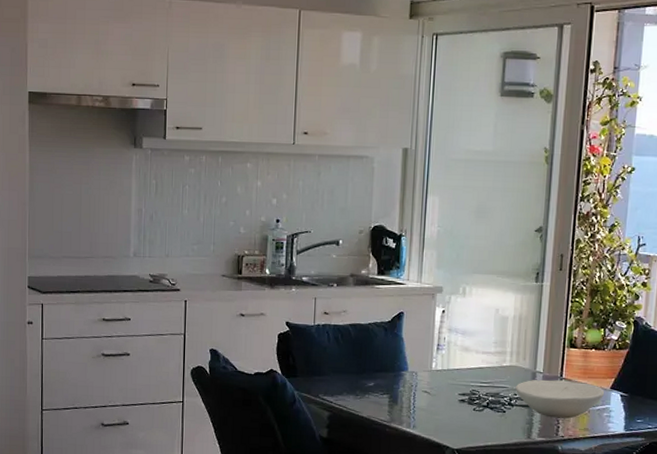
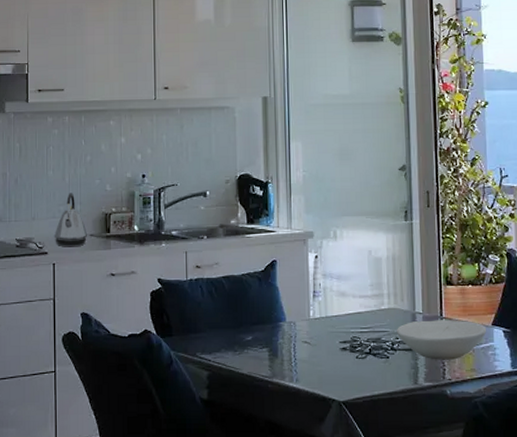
kettle: none [186,233,219,286] -> present [54,193,87,247]

